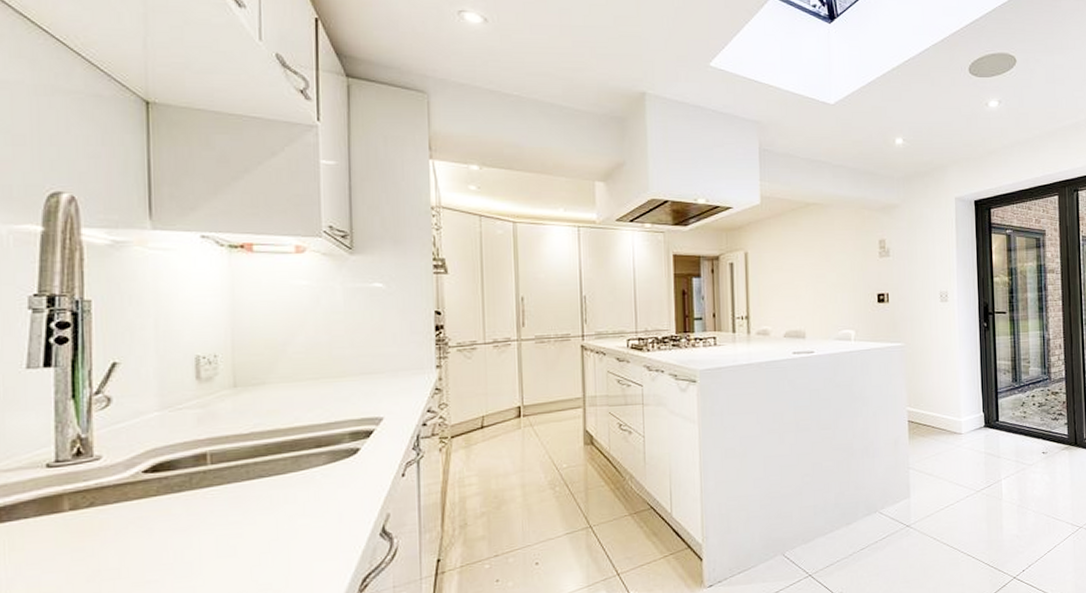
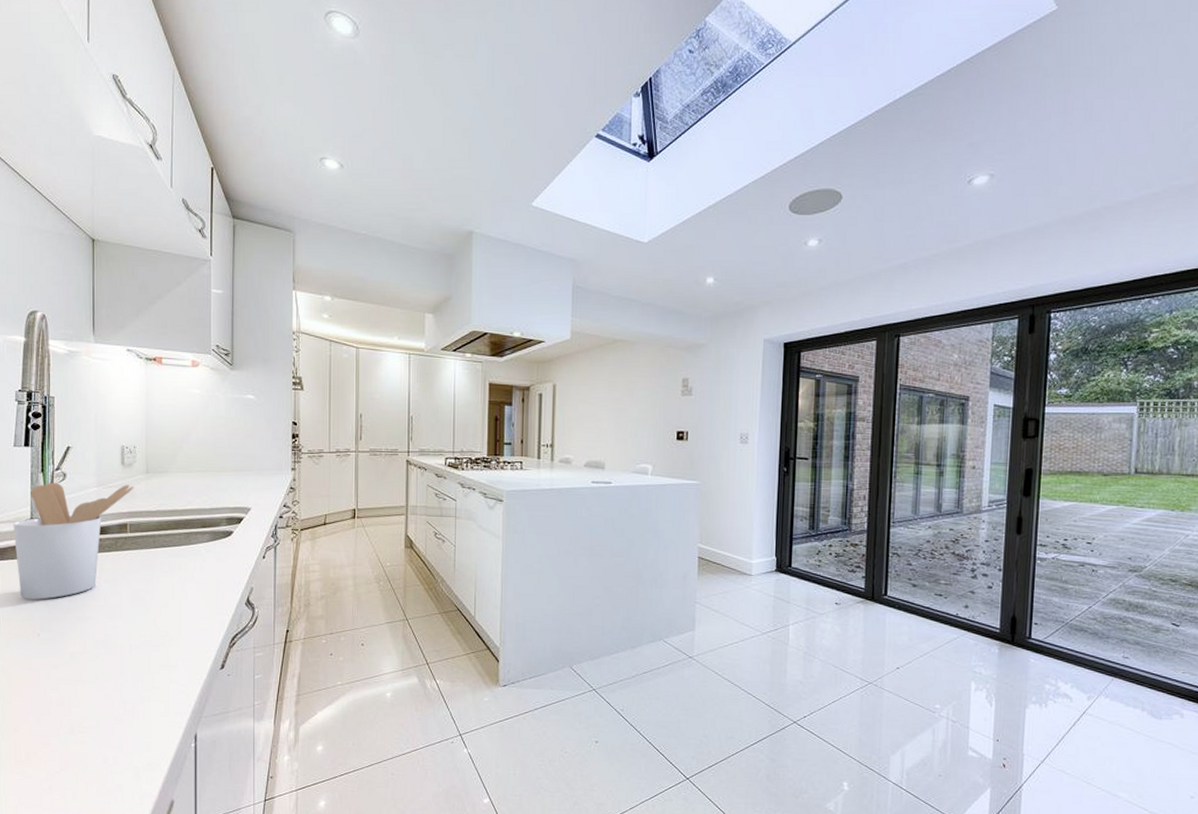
utensil holder: none [26,404,216,569] -> present [13,482,134,600]

